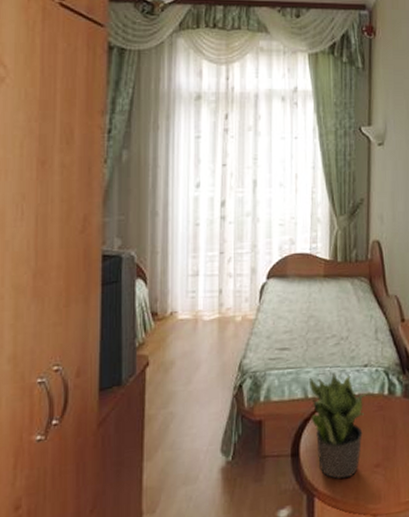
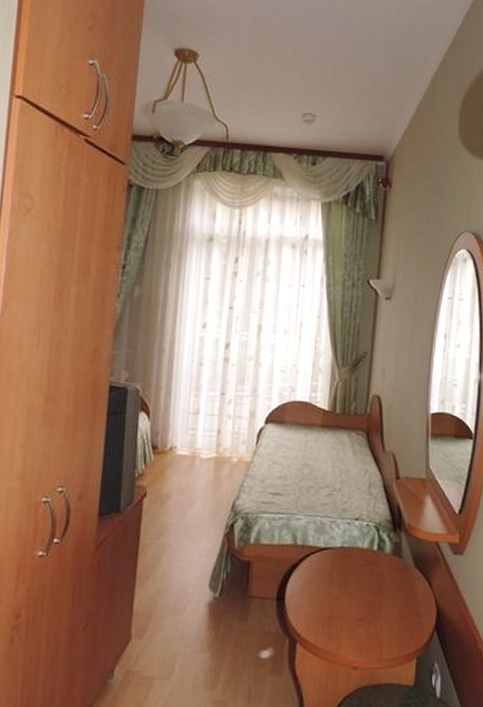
potted plant: present [310,372,376,479] -> none [298,522,365,628]

